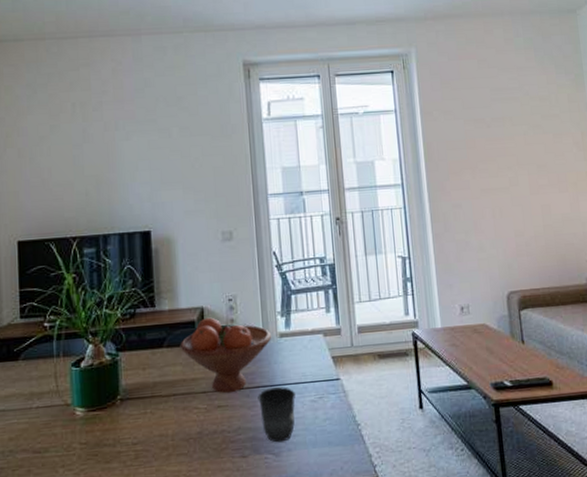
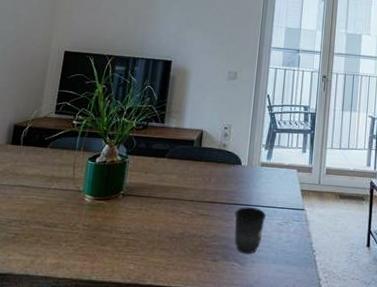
fruit bowl: present [180,317,272,394] -> none [178,139,255,205]

